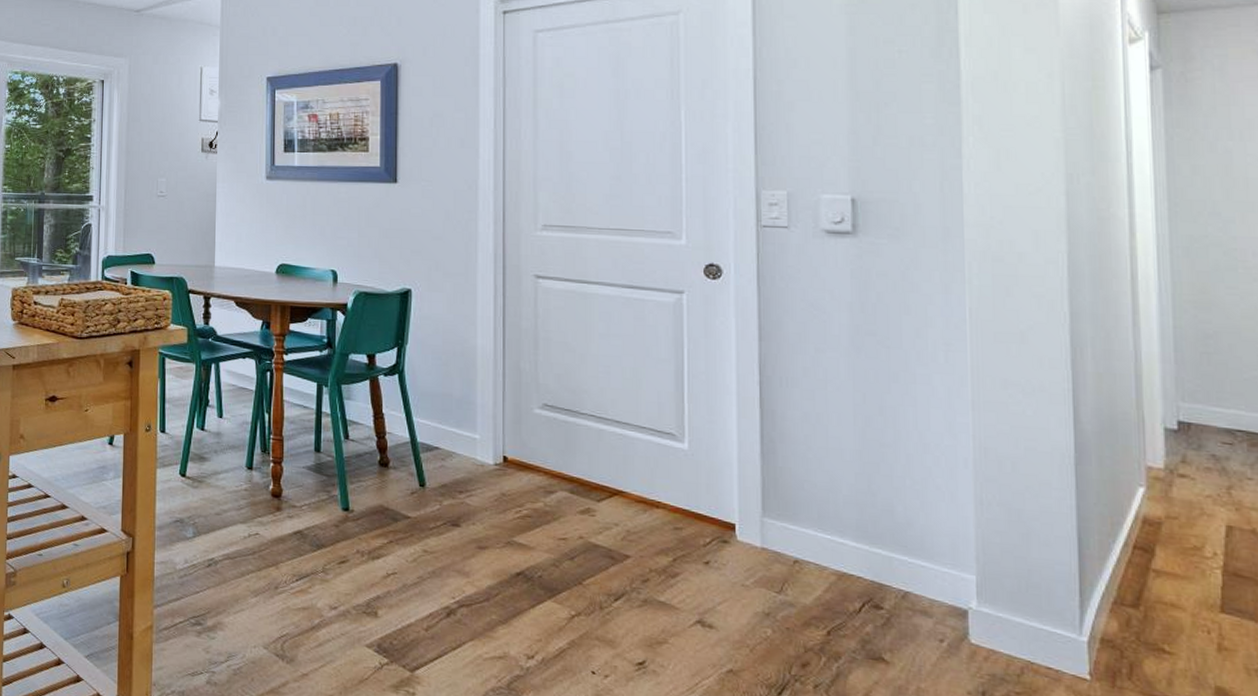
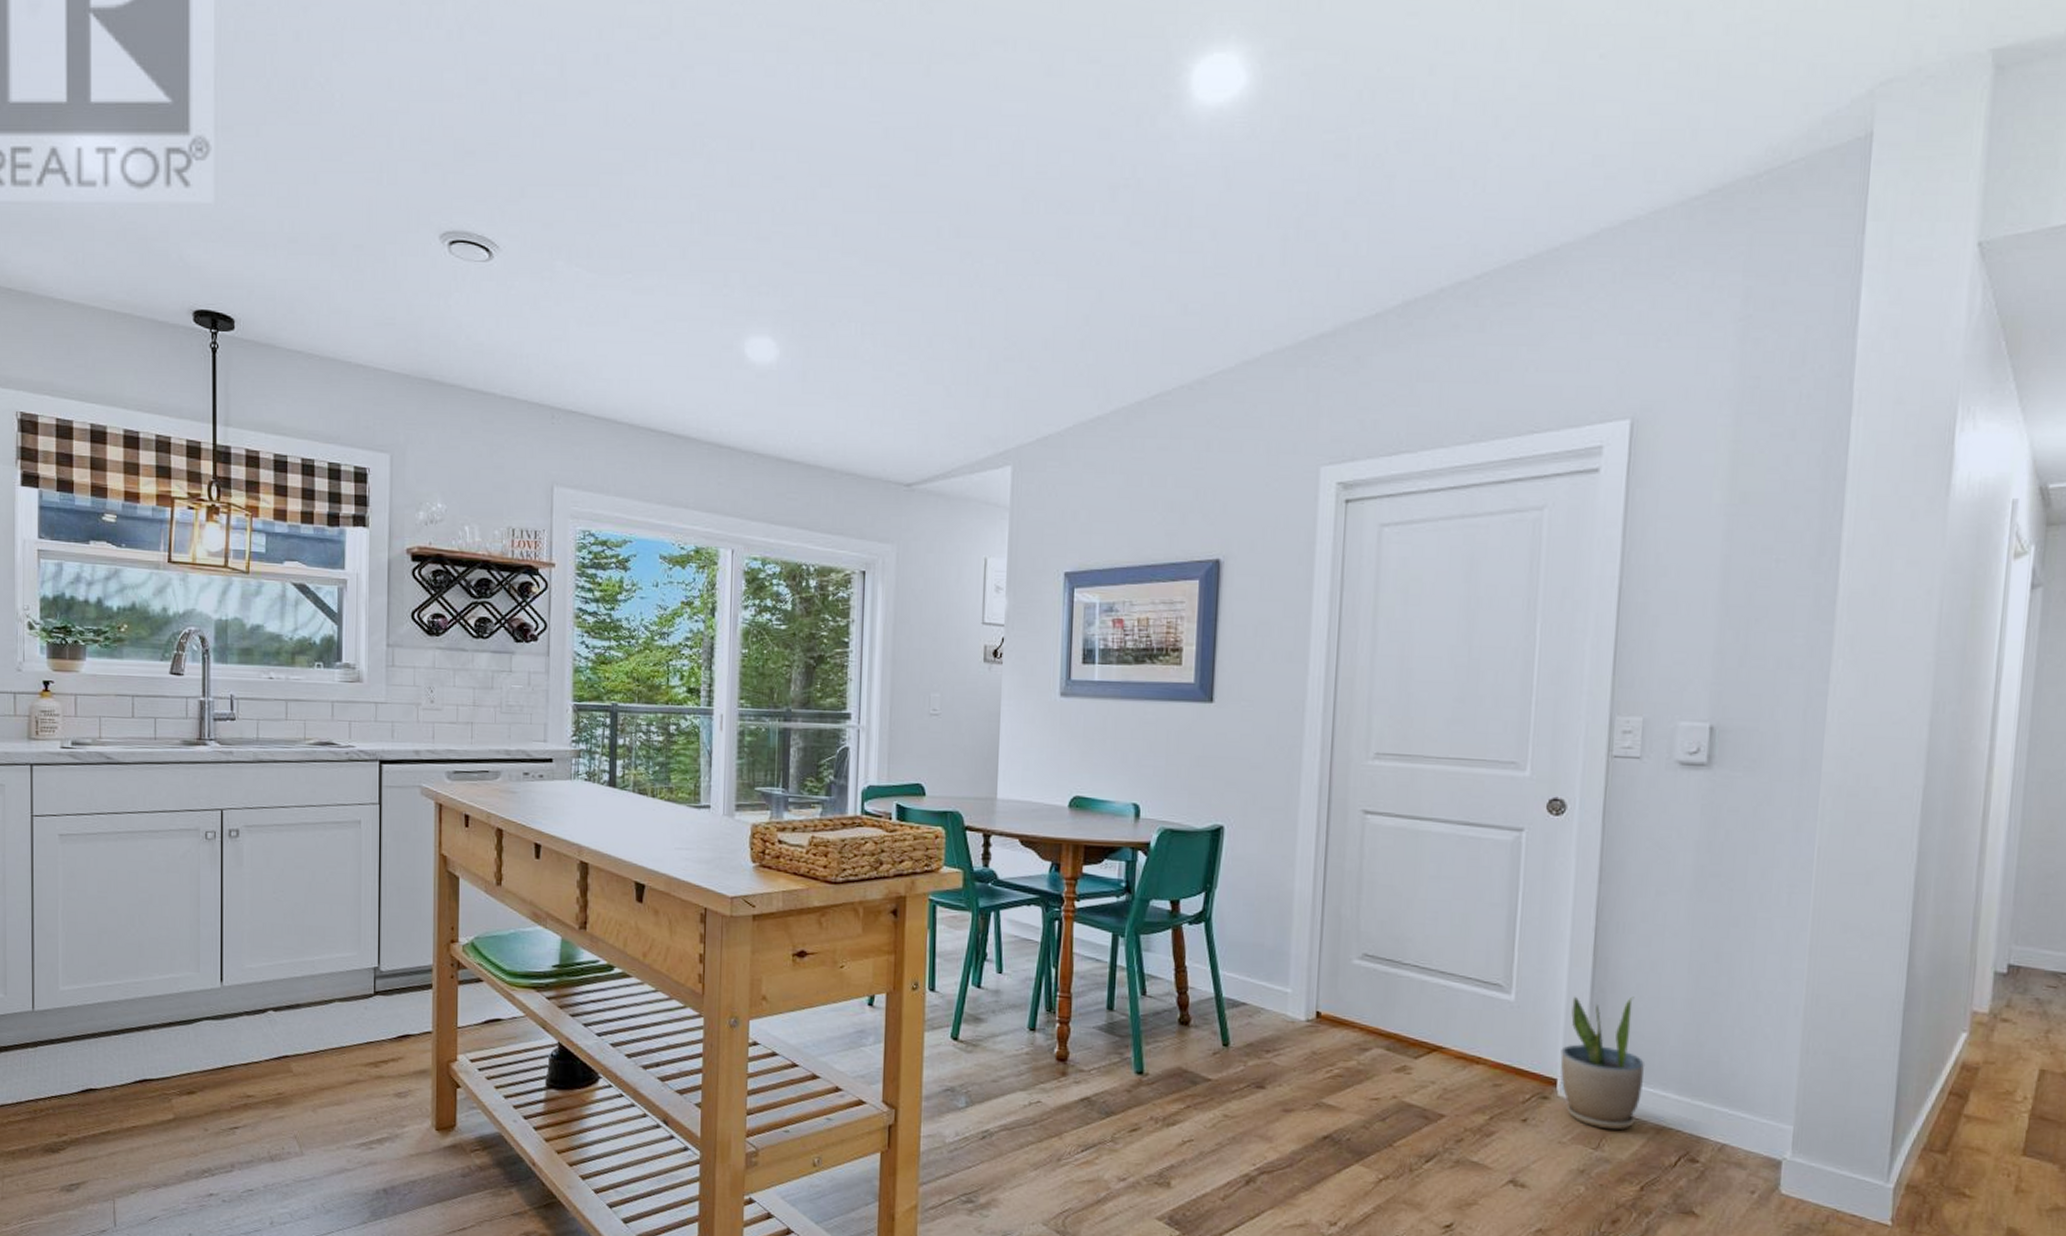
potted plant: none [737,445,821,575] -> present [1560,996,1645,1130]

